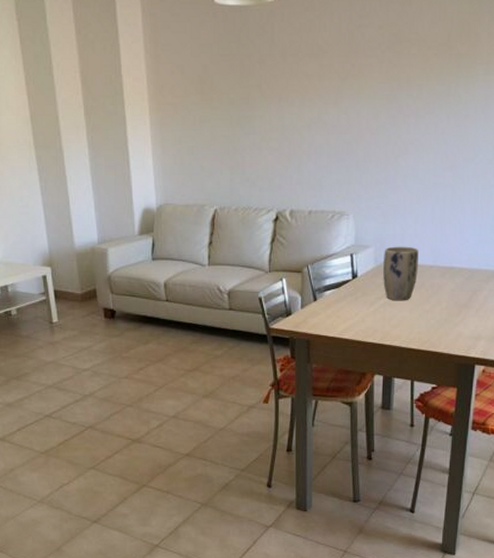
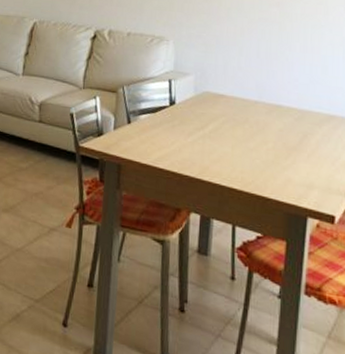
plant pot: present [383,246,419,301] -> none [203,76,242,135]

